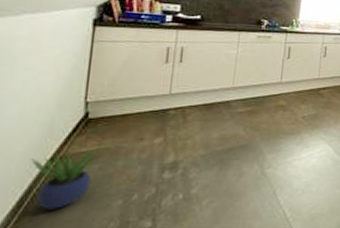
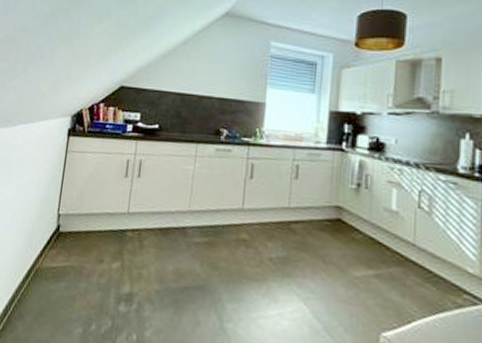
potted plant: present [31,144,102,210] -> none [16,261,69,325]

